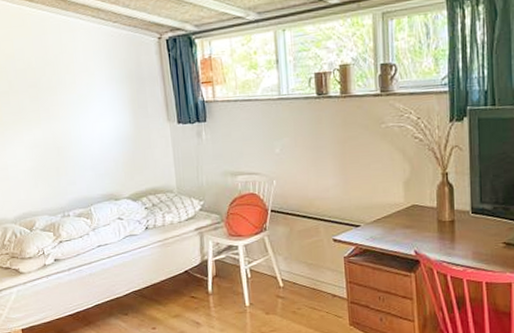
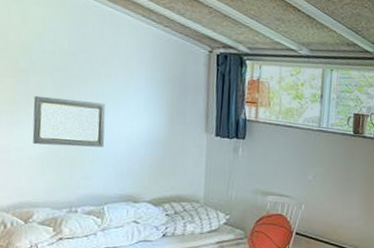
wall art: none [16,110,82,159] -> present [32,95,106,148]

